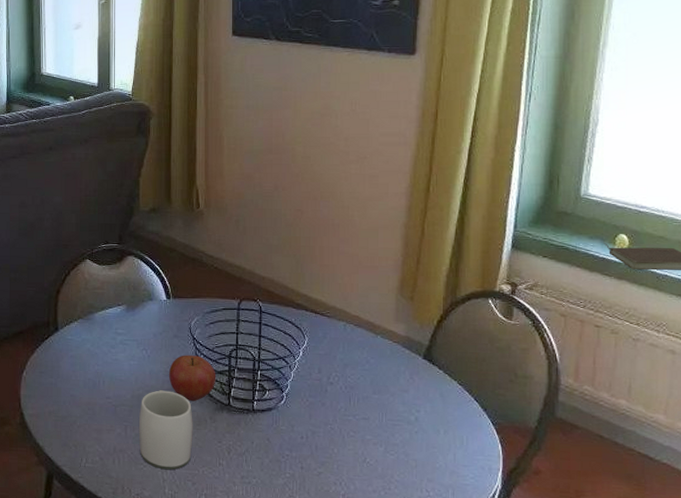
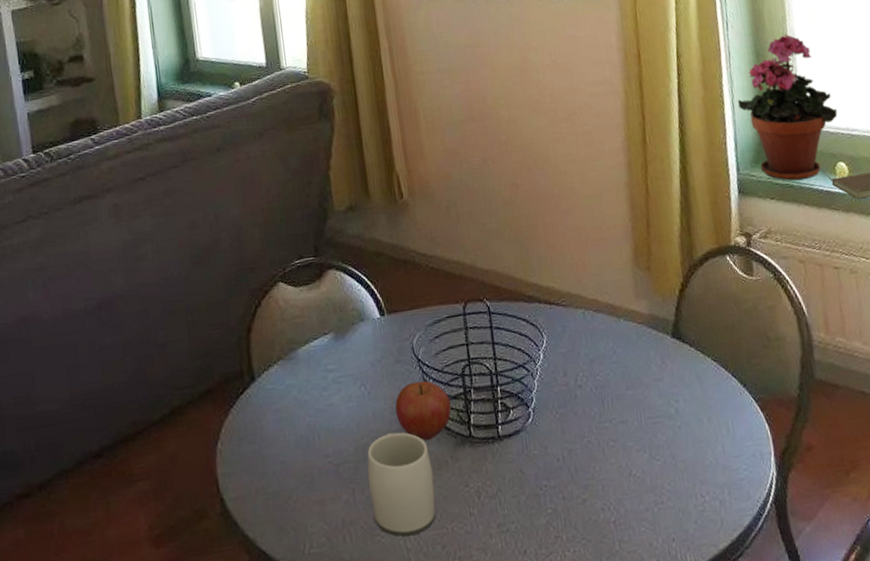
potted plant: none [526,111,629,245] -> present [737,33,838,182]

